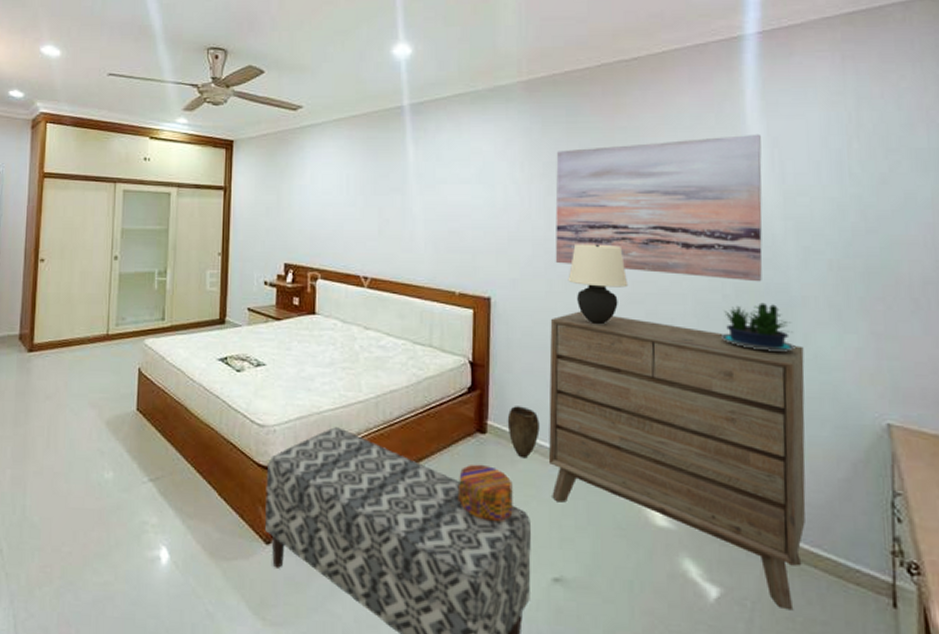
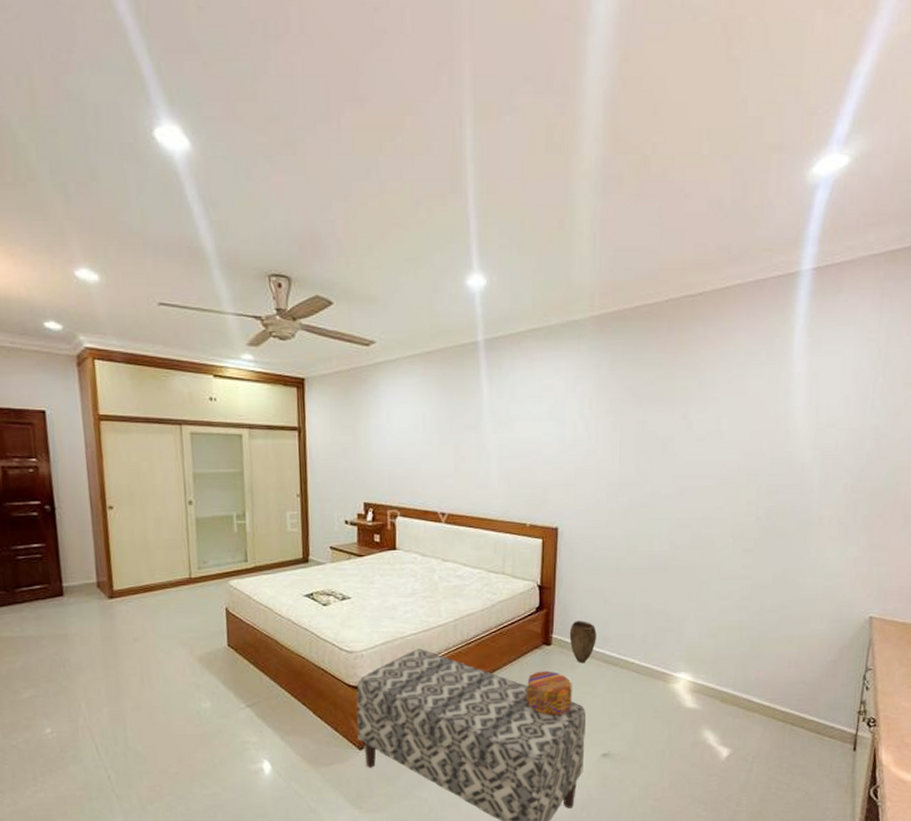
dresser: present [548,311,806,611] -> none [602,536,815,760]
wall art: present [555,134,763,282] -> none [616,369,803,505]
table lamp: present [568,243,629,324] -> none [627,475,679,547]
potted plant: present [720,302,795,352] -> none [750,523,809,563]

